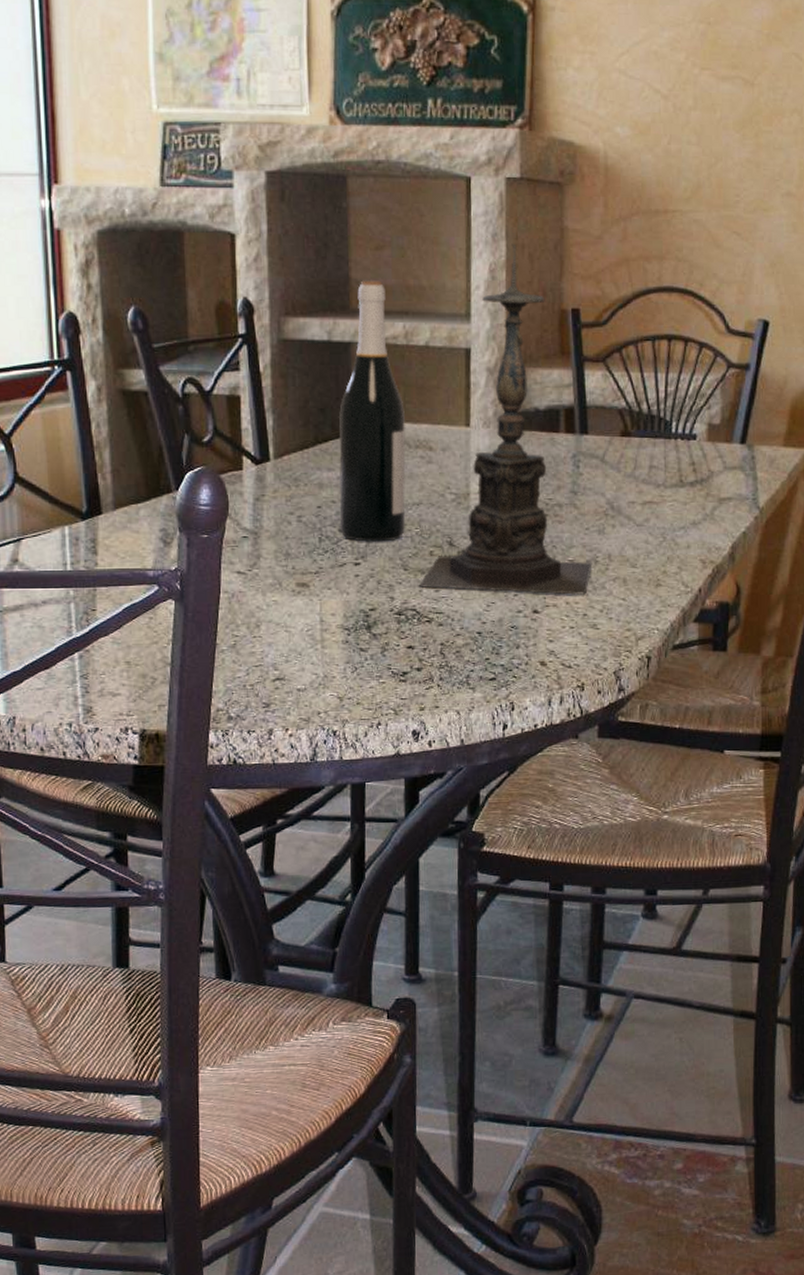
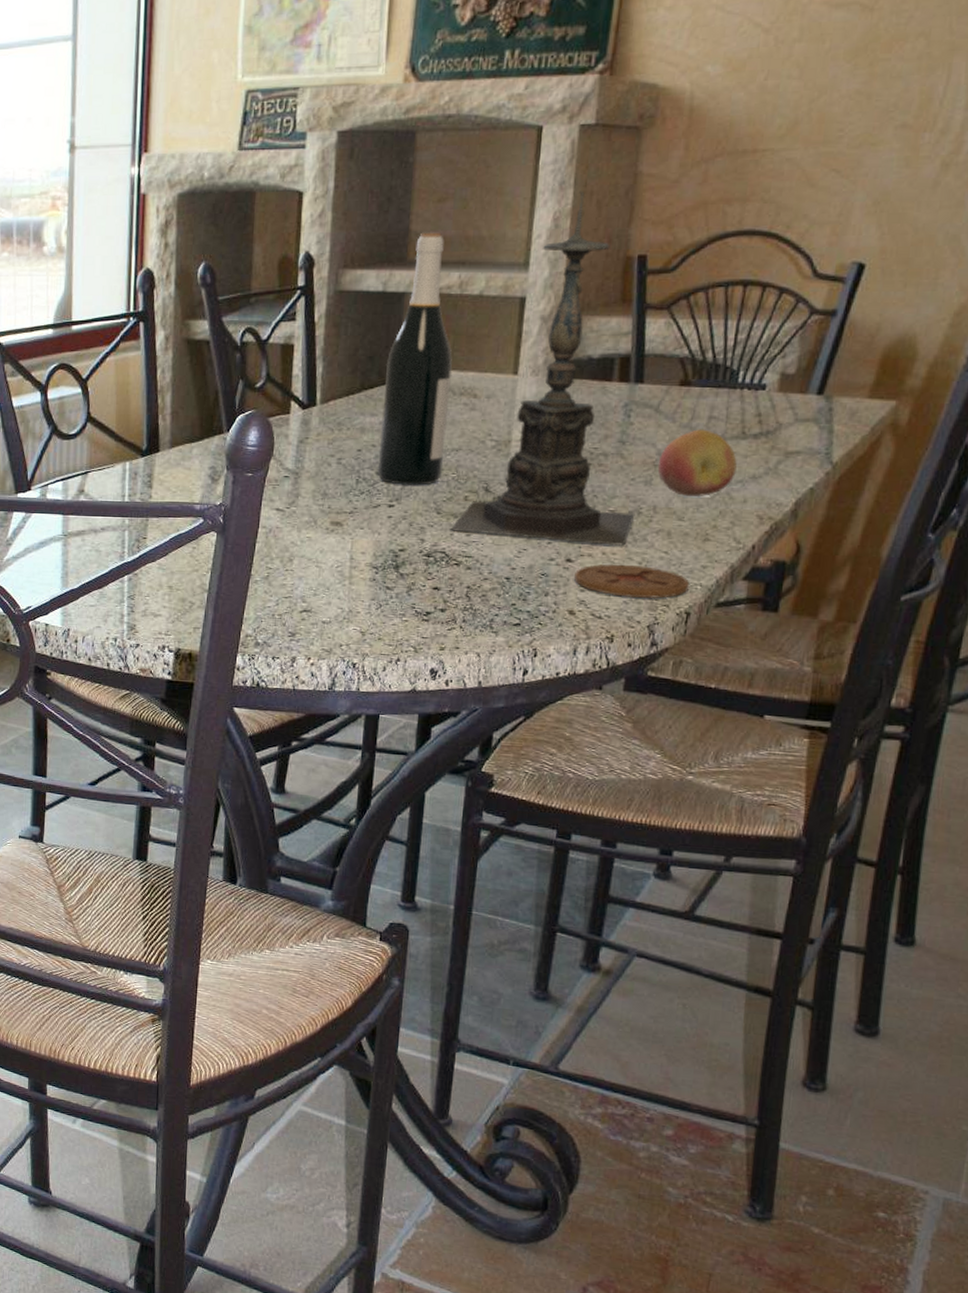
coaster: none [542,613,647,646] -> present [574,564,689,599]
fruit: none [608,478,678,543] -> present [657,429,737,496]

